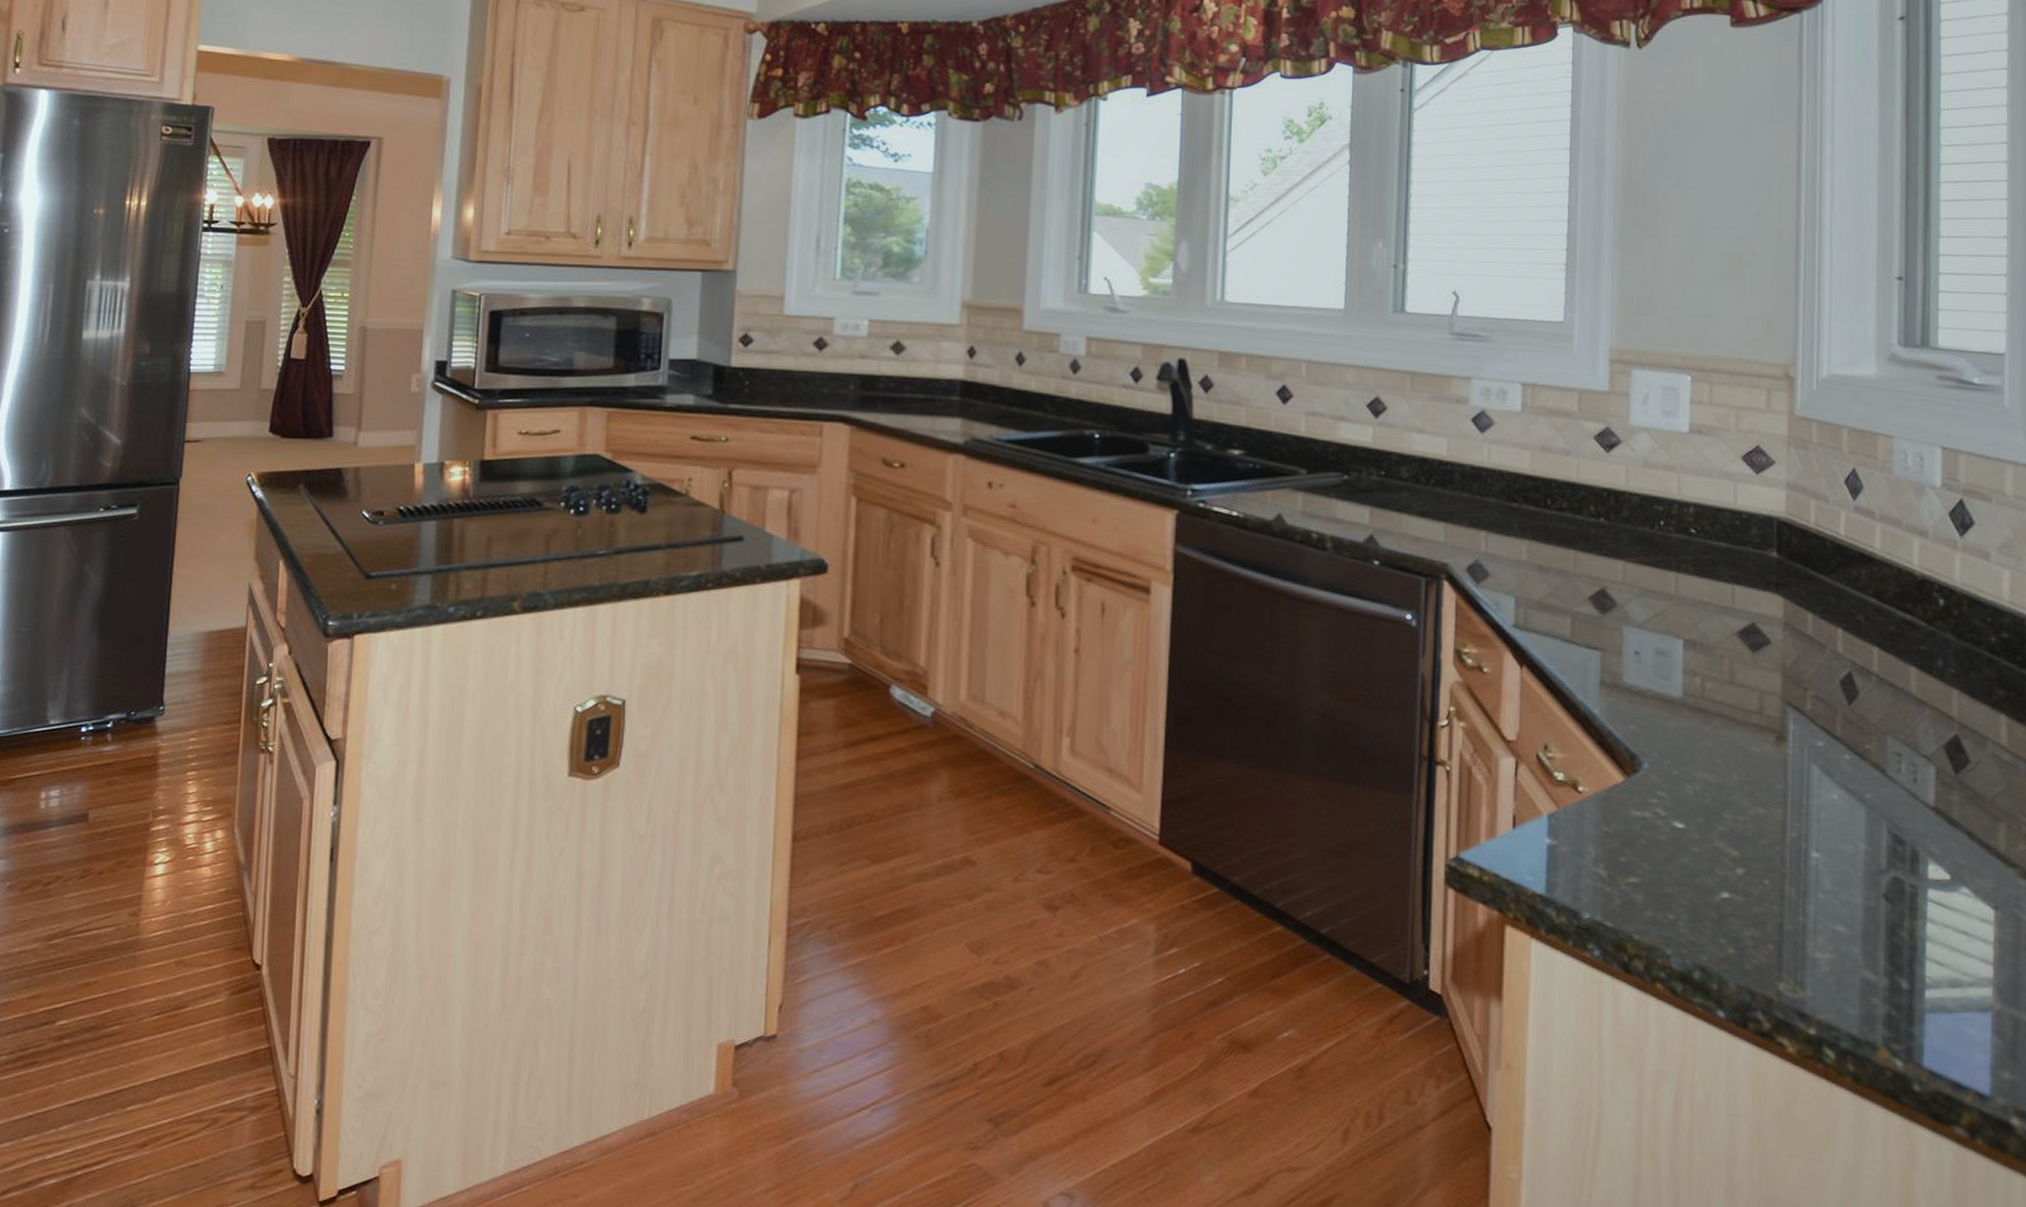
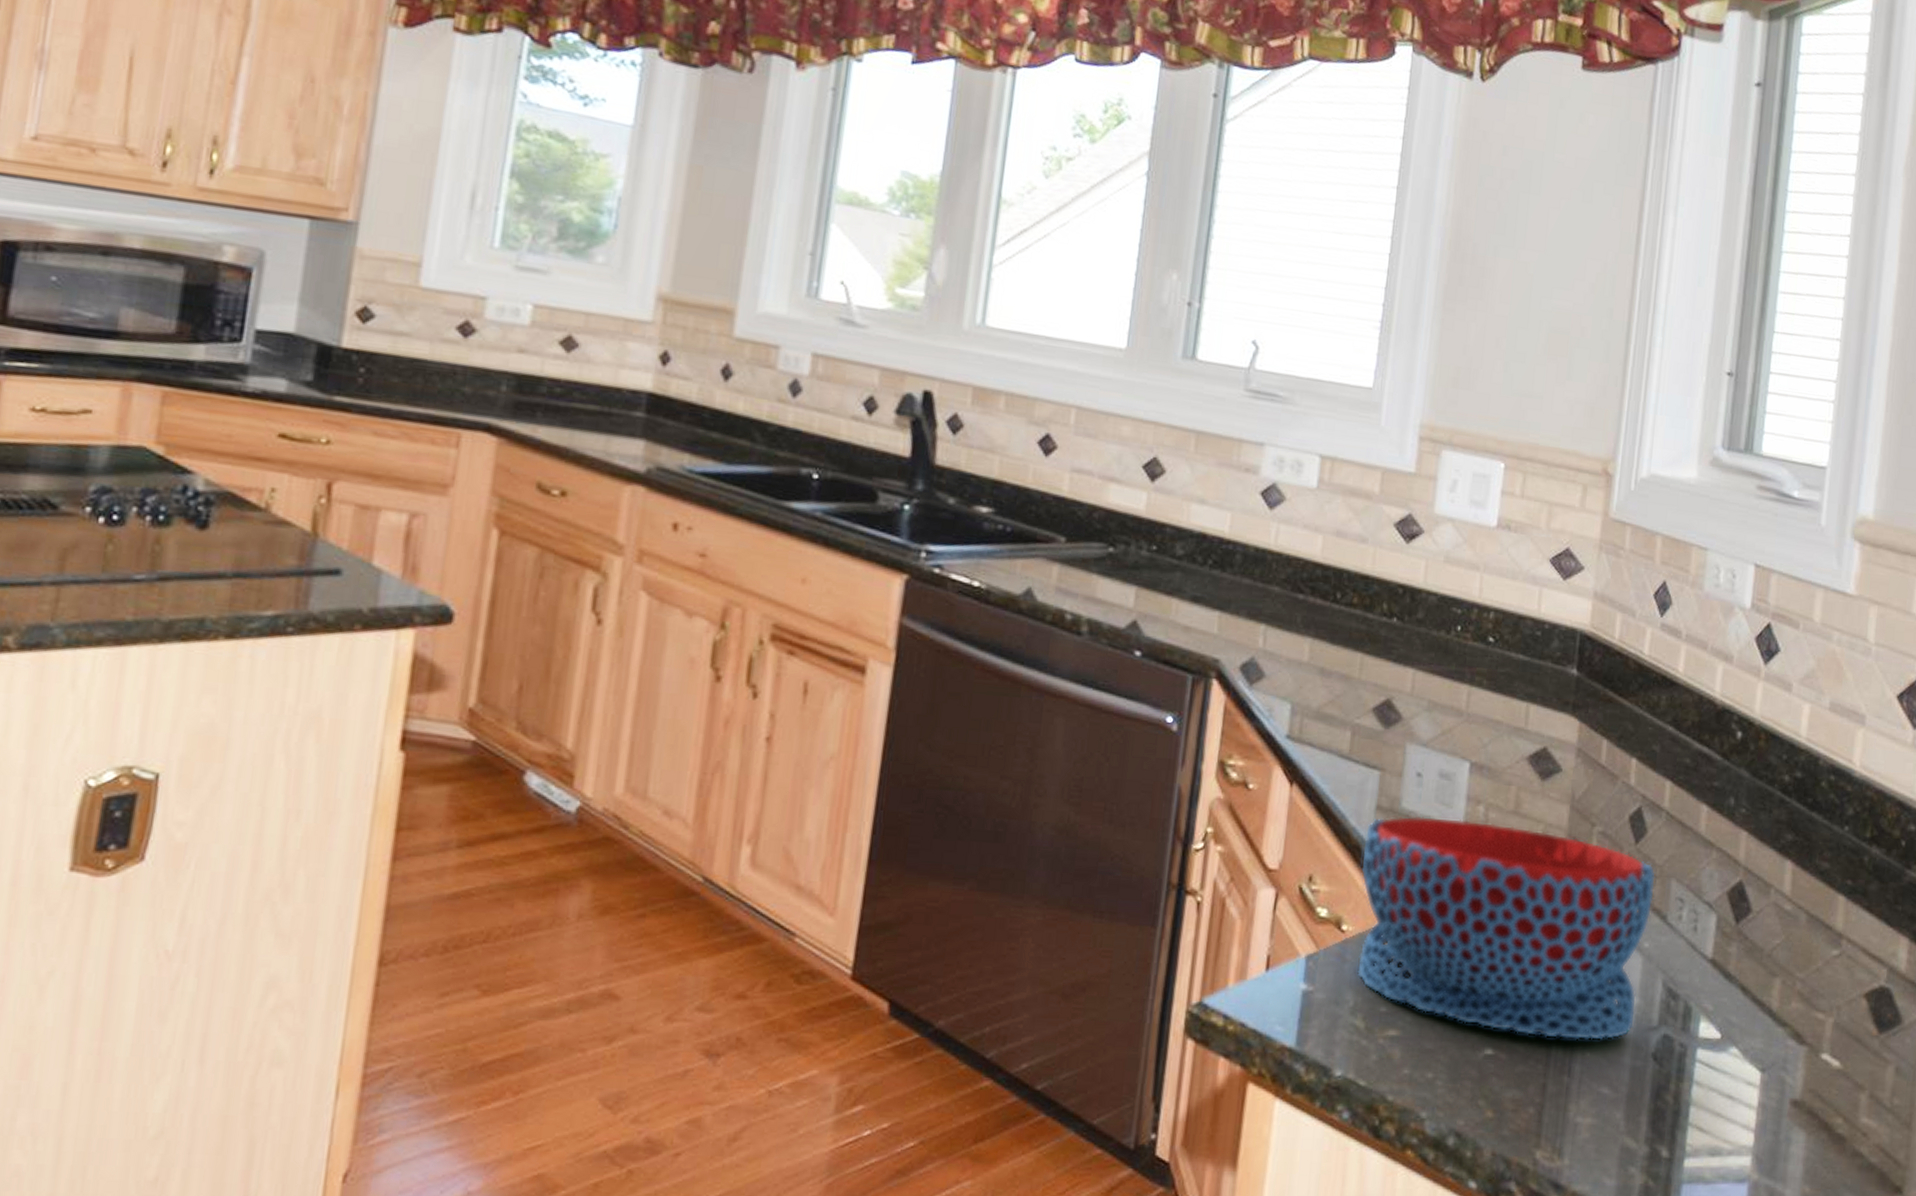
bowl: none [1591,689,1871,884] -> present [1357,816,1656,1040]

